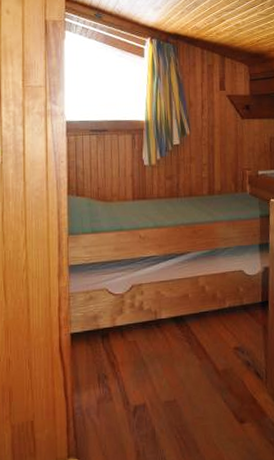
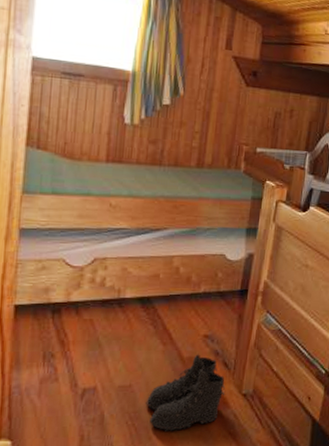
boots: none [190,366,261,443] -> present [145,354,226,431]

